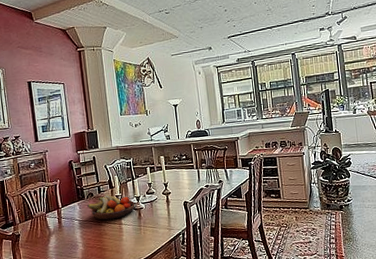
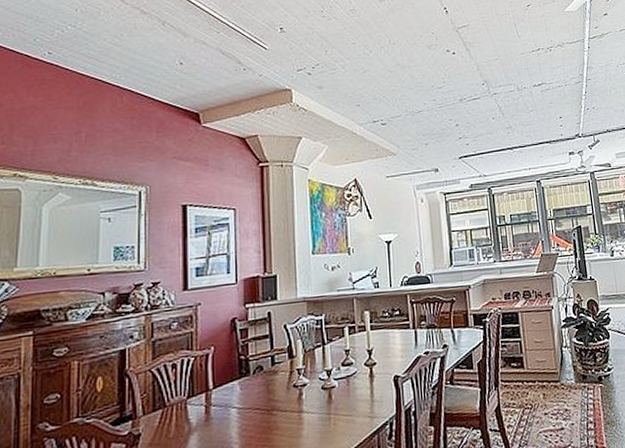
fruit bowl: present [87,195,135,220] -> none [253,368,324,407]

